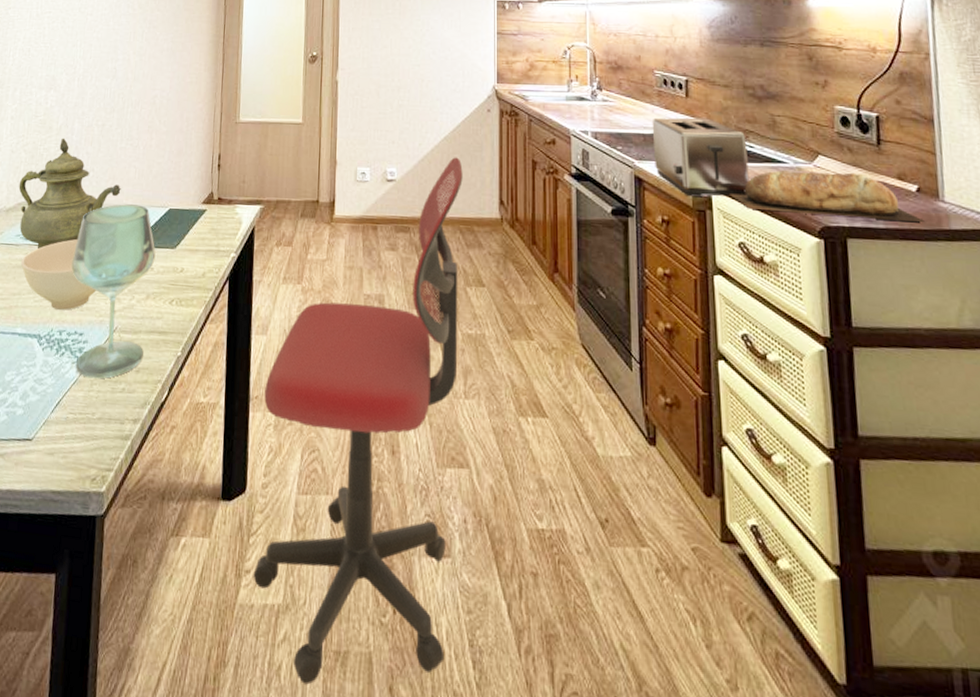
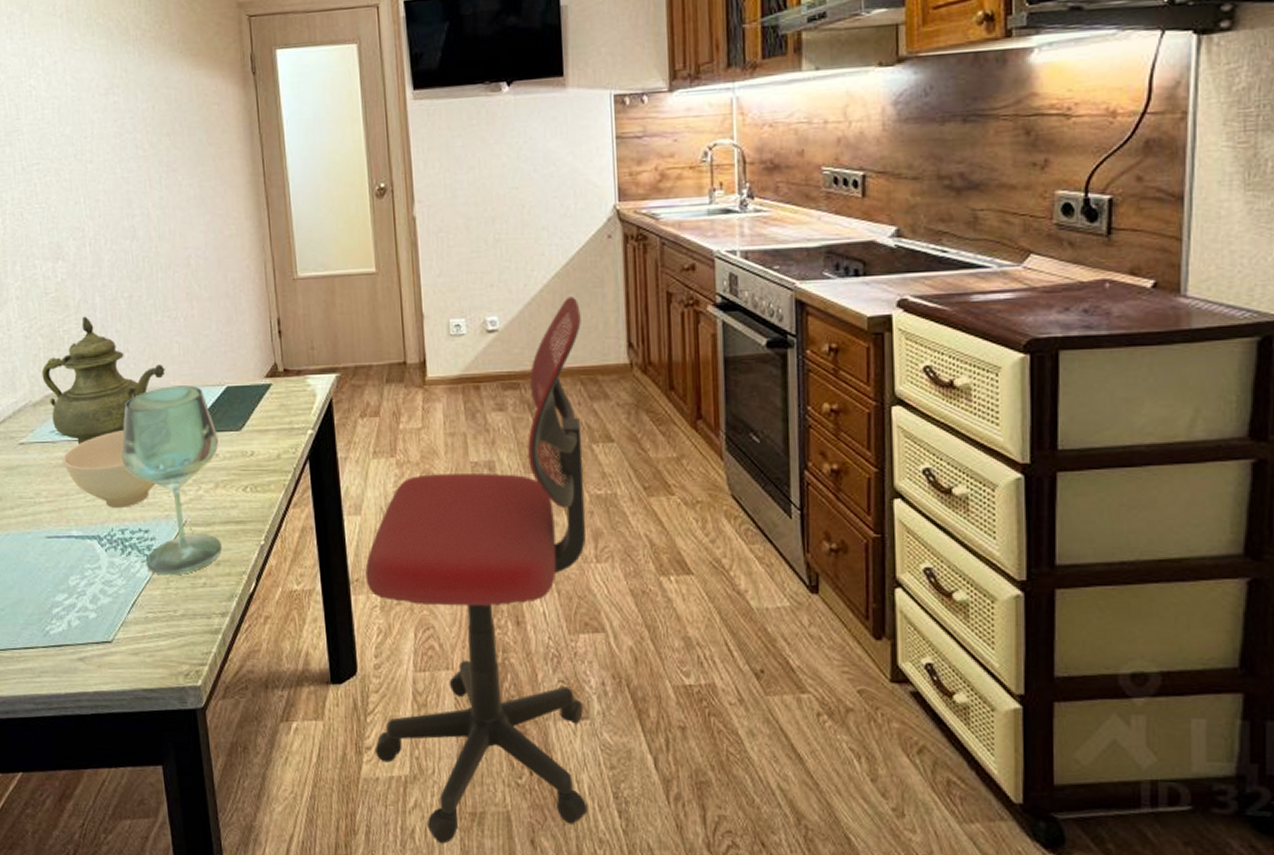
toaster: present [652,117,749,197] -> none [817,221,940,317]
bread loaf: present [730,170,926,223] -> none [914,271,1161,327]

